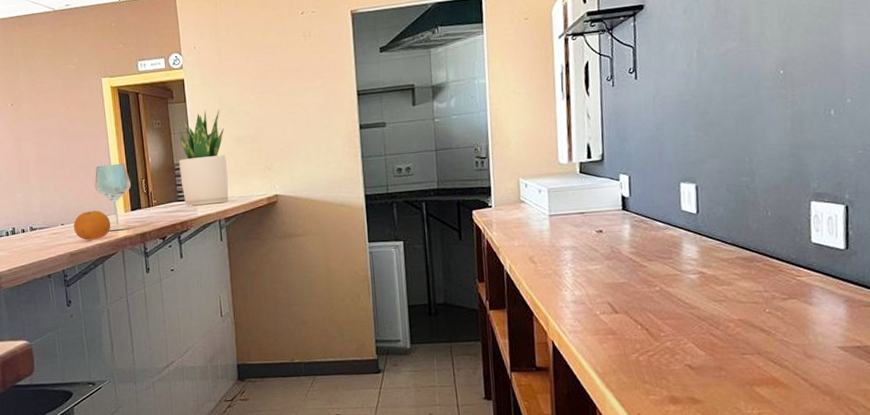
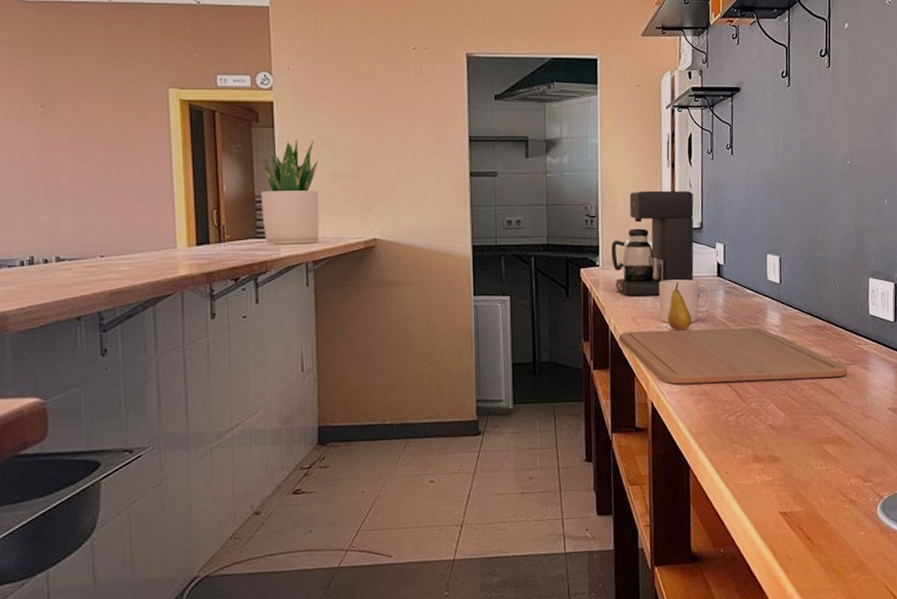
fruit: present [74,210,111,240] -> none [118,242,169,277]
wine glass: present [94,163,133,231] -> none [149,189,198,268]
coffee maker: none [504,122,595,235] -> present [611,190,694,296]
chopping board: none [515,262,784,323] -> present [619,327,848,384]
mug: none [556,215,617,261] -> present [658,279,712,323]
fruit: none [567,218,595,268] -> present [668,282,692,331]

